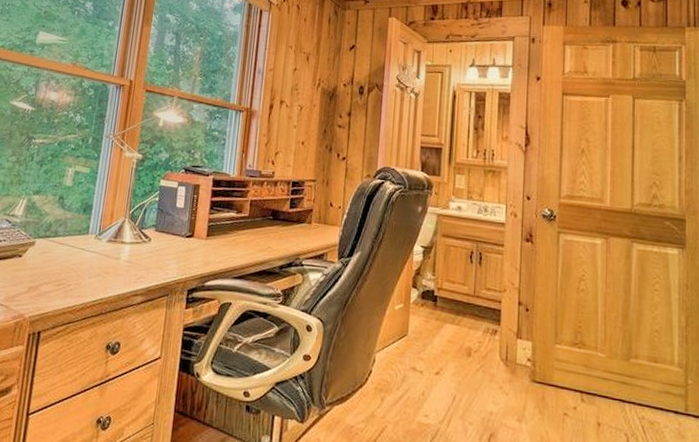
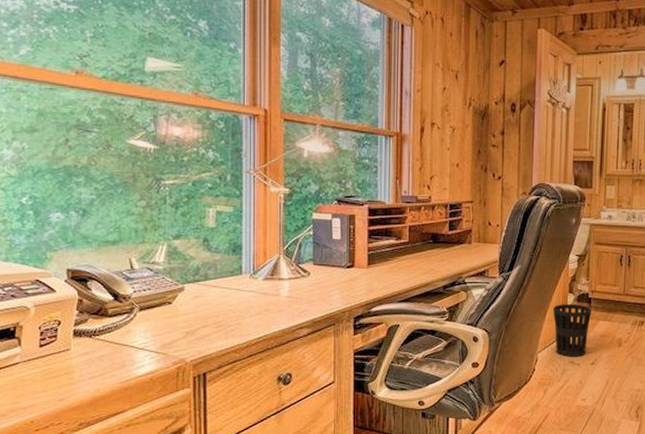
wastebasket: none [394,299,437,364] -> present [552,304,591,357]

